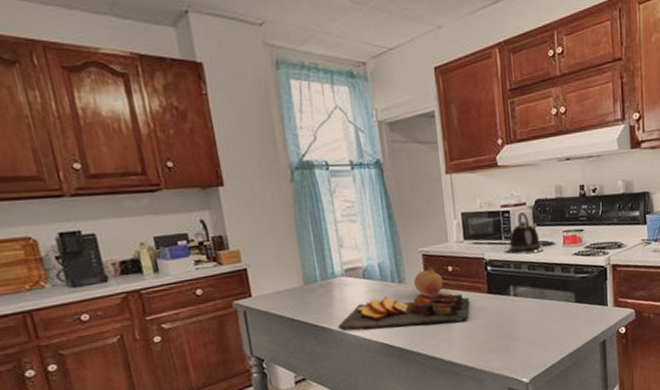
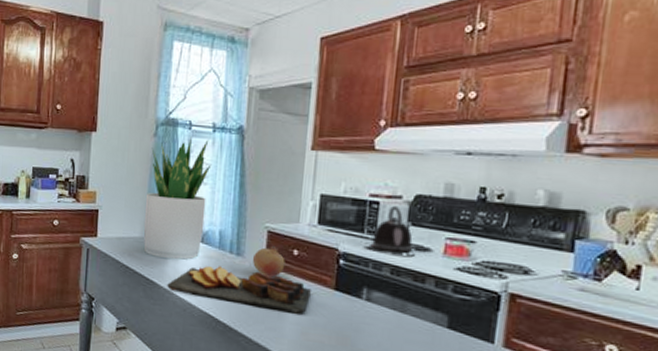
planter: none [291,177,363,303] -> present [143,137,212,260]

